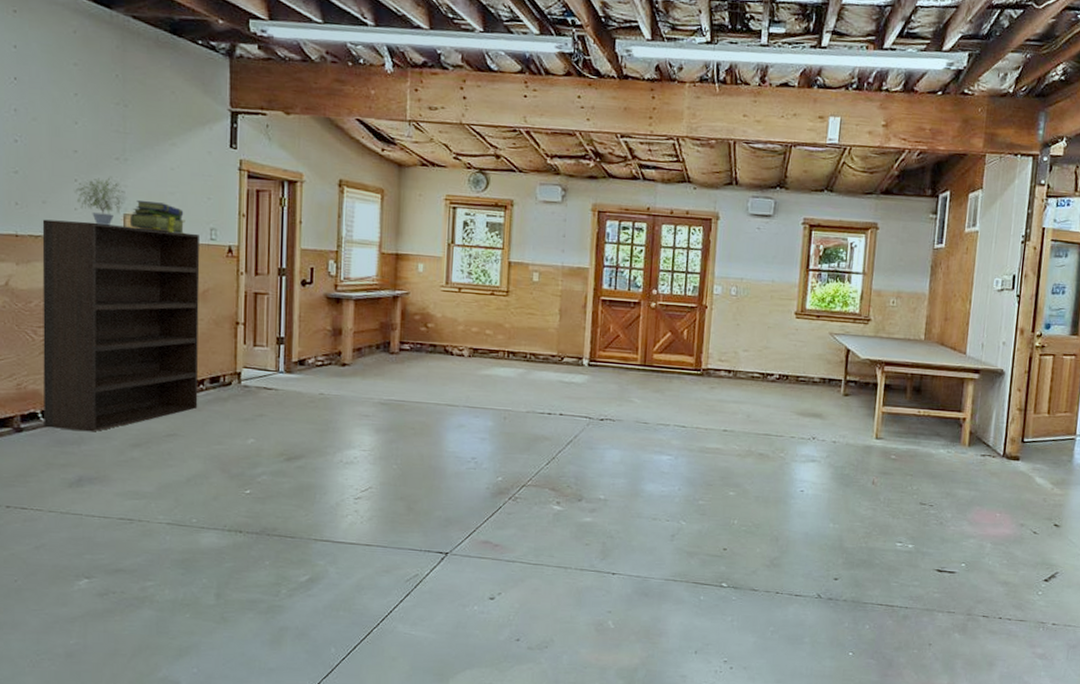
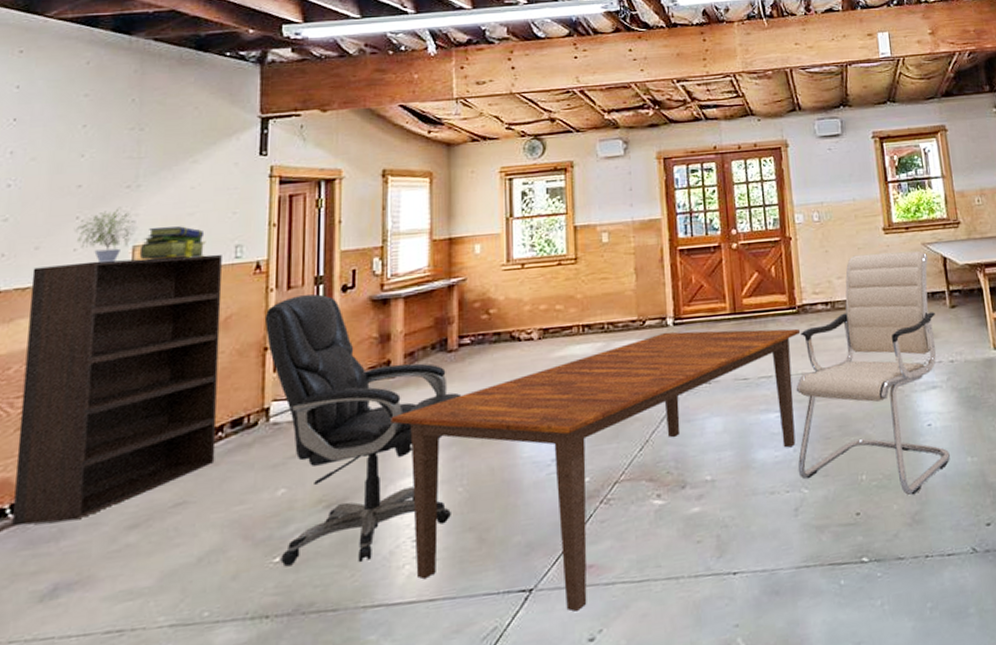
chair: none [236,282,400,507] -> present [264,294,462,567]
dining table: none [340,370,702,577] -> present [391,328,801,613]
office chair: none [679,333,833,544] -> present [796,250,950,495]

